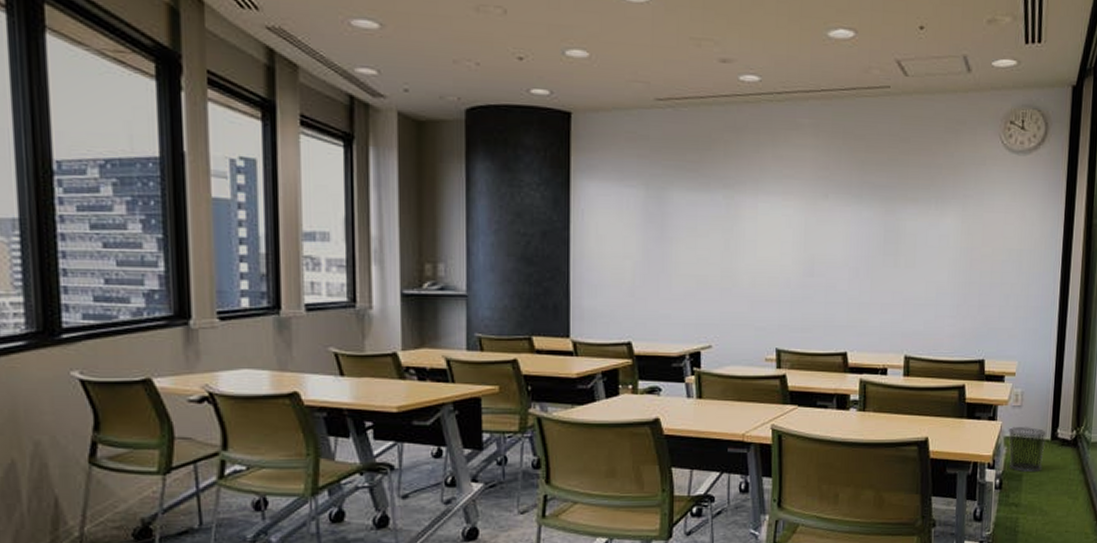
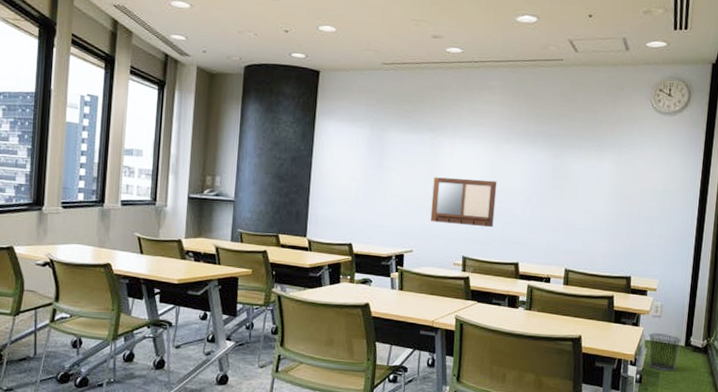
writing board: none [732,248,815,310] -> present [430,177,497,228]

